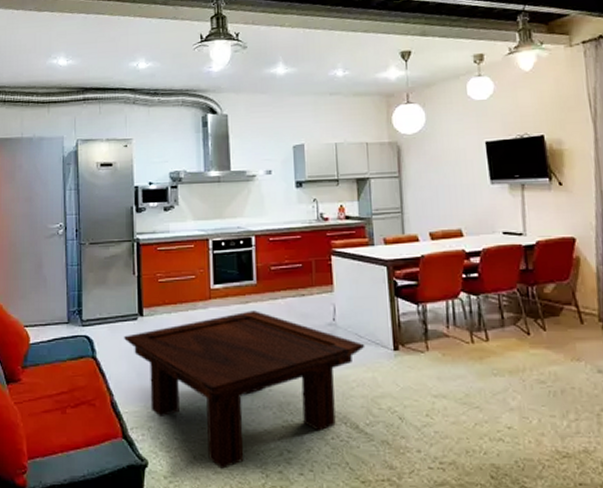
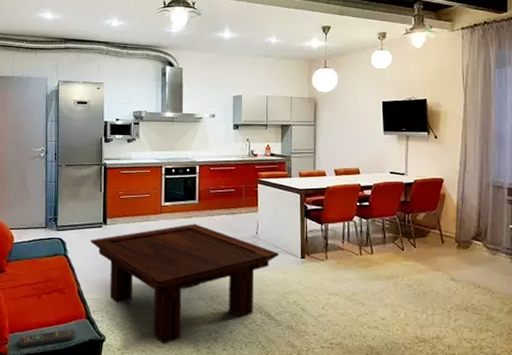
remote control: none [39,451,111,478] -> present [18,328,76,348]

